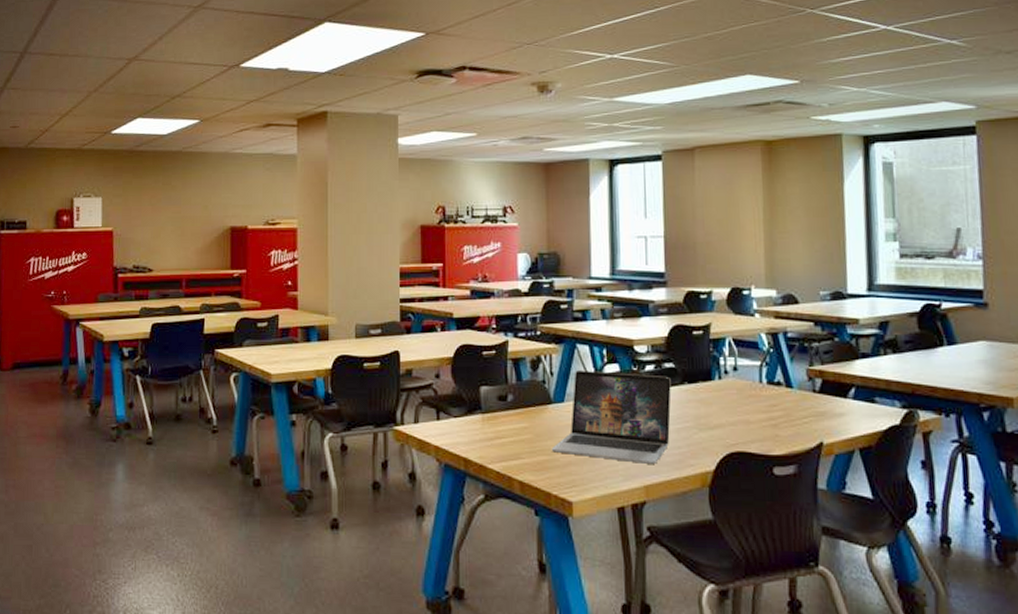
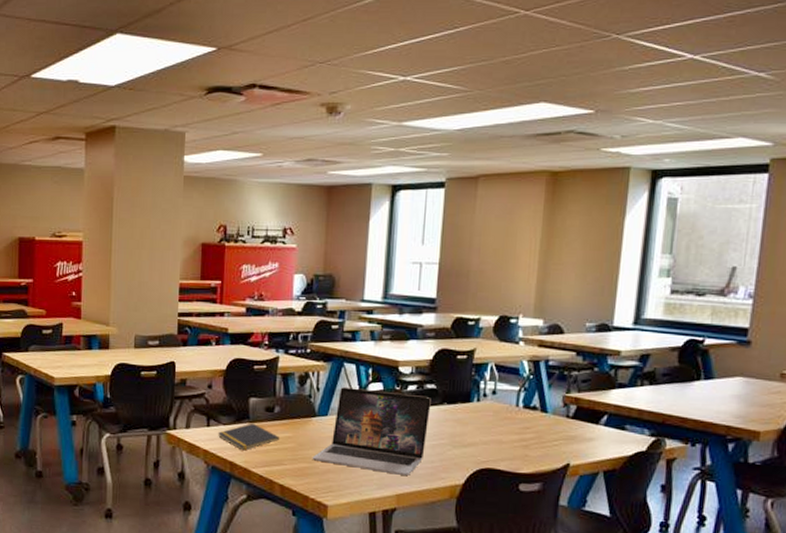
notepad: none [449,414,516,445] -> present [218,423,280,451]

